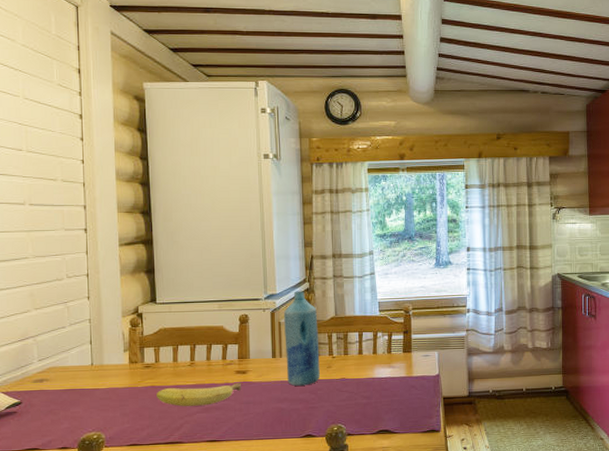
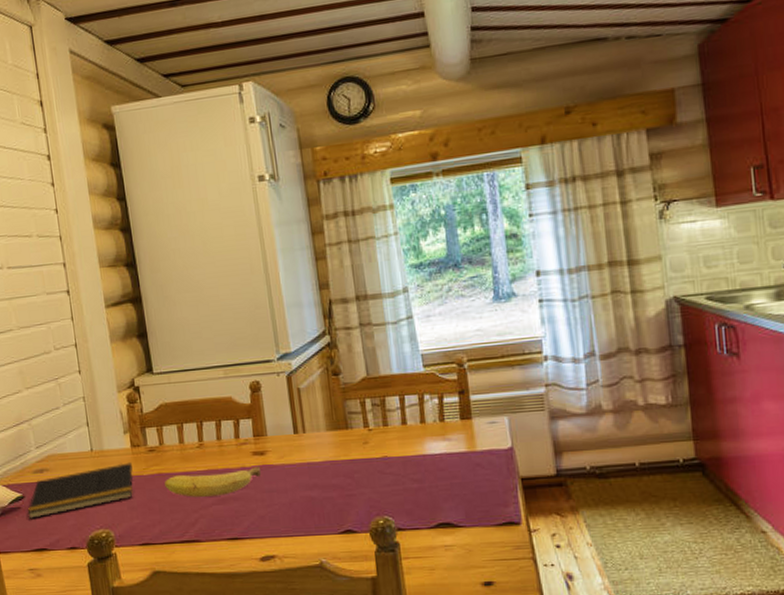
notepad: none [23,376,128,422] -> present [27,462,133,519]
bottle: present [284,291,320,386] -> none [302,346,355,468]

